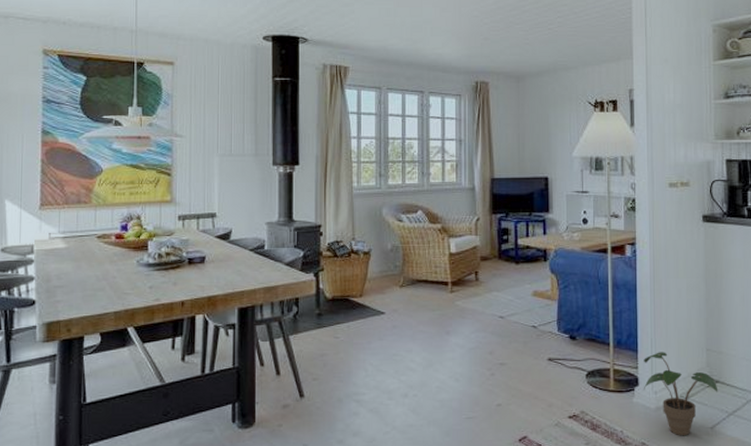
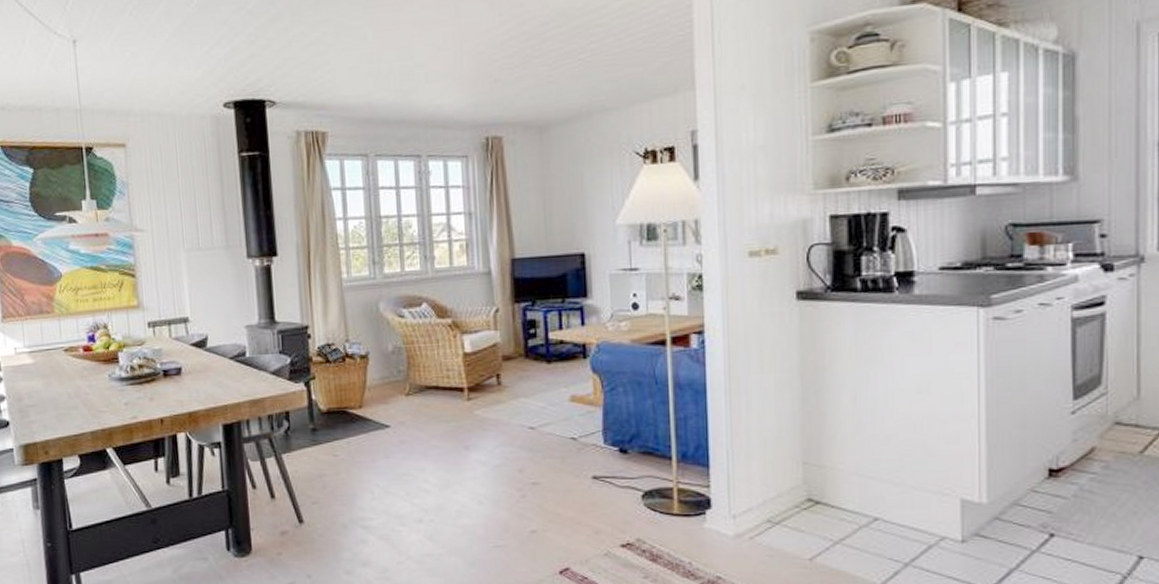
potted plant: present [643,352,718,436] -> none [717,466,820,569]

